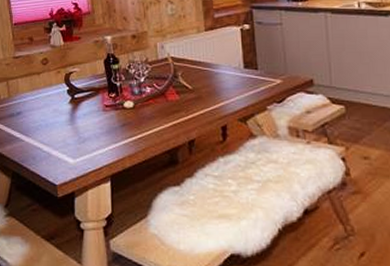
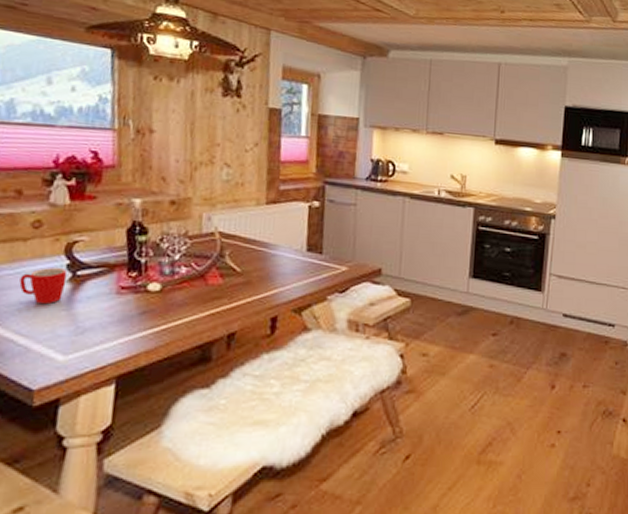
mug: none [39,93,68,121] -> present [19,268,68,305]

